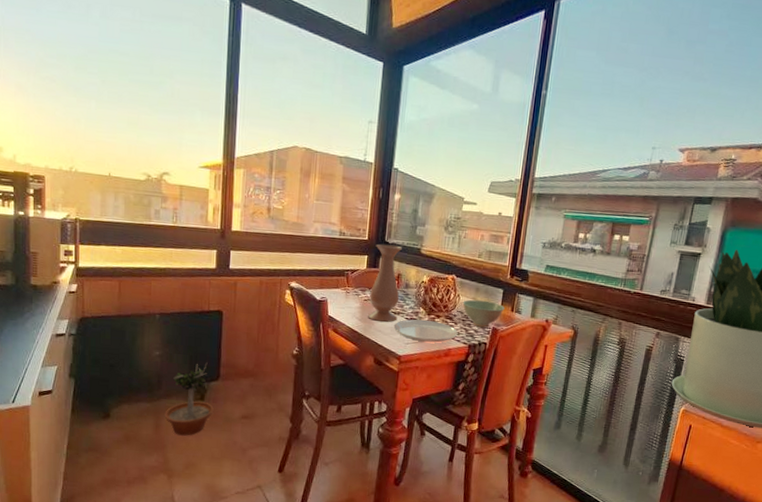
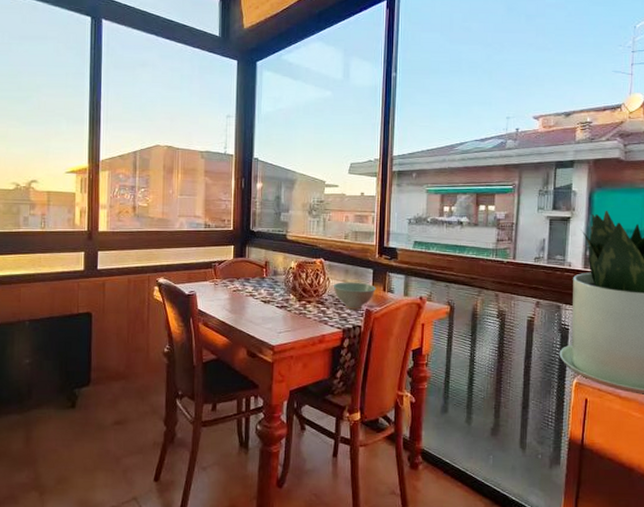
potted tree: present [164,362,214,436] -> none [35,367,85,448]
vase: present [368,244,403,322] -> none [238,233,269,312]
plate: present [393,319,458,343] -> none [264,306,331,330]

